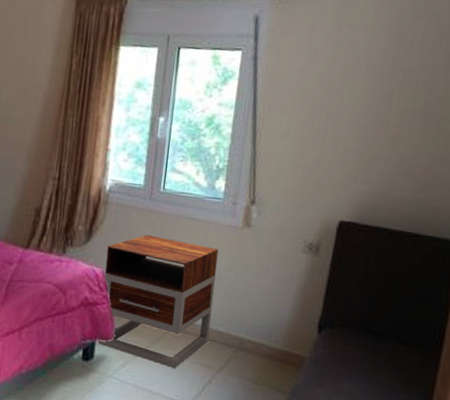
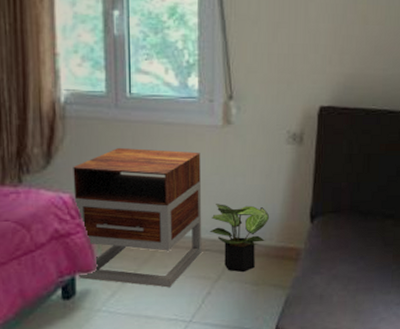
potted plant: none [218,299,278,369] -> present [209,204,270,273]

